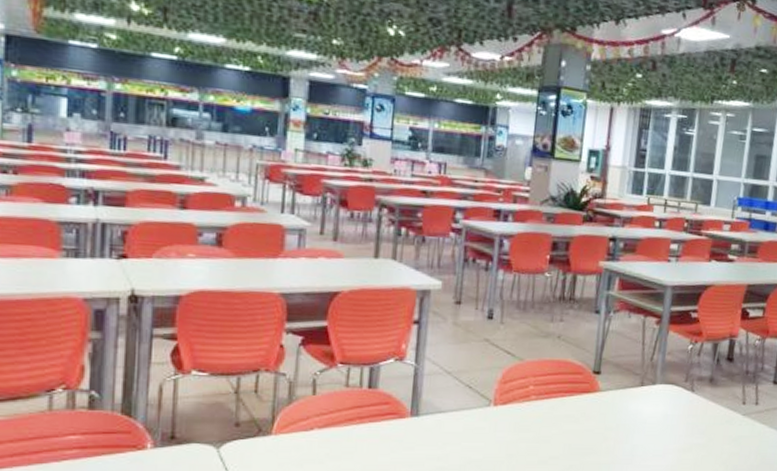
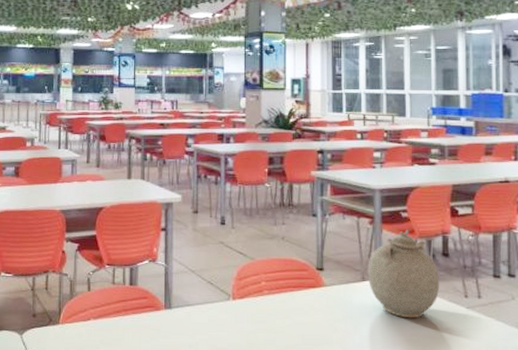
teapot: none [647,331,721,426] -> present [367,229,440,319]

